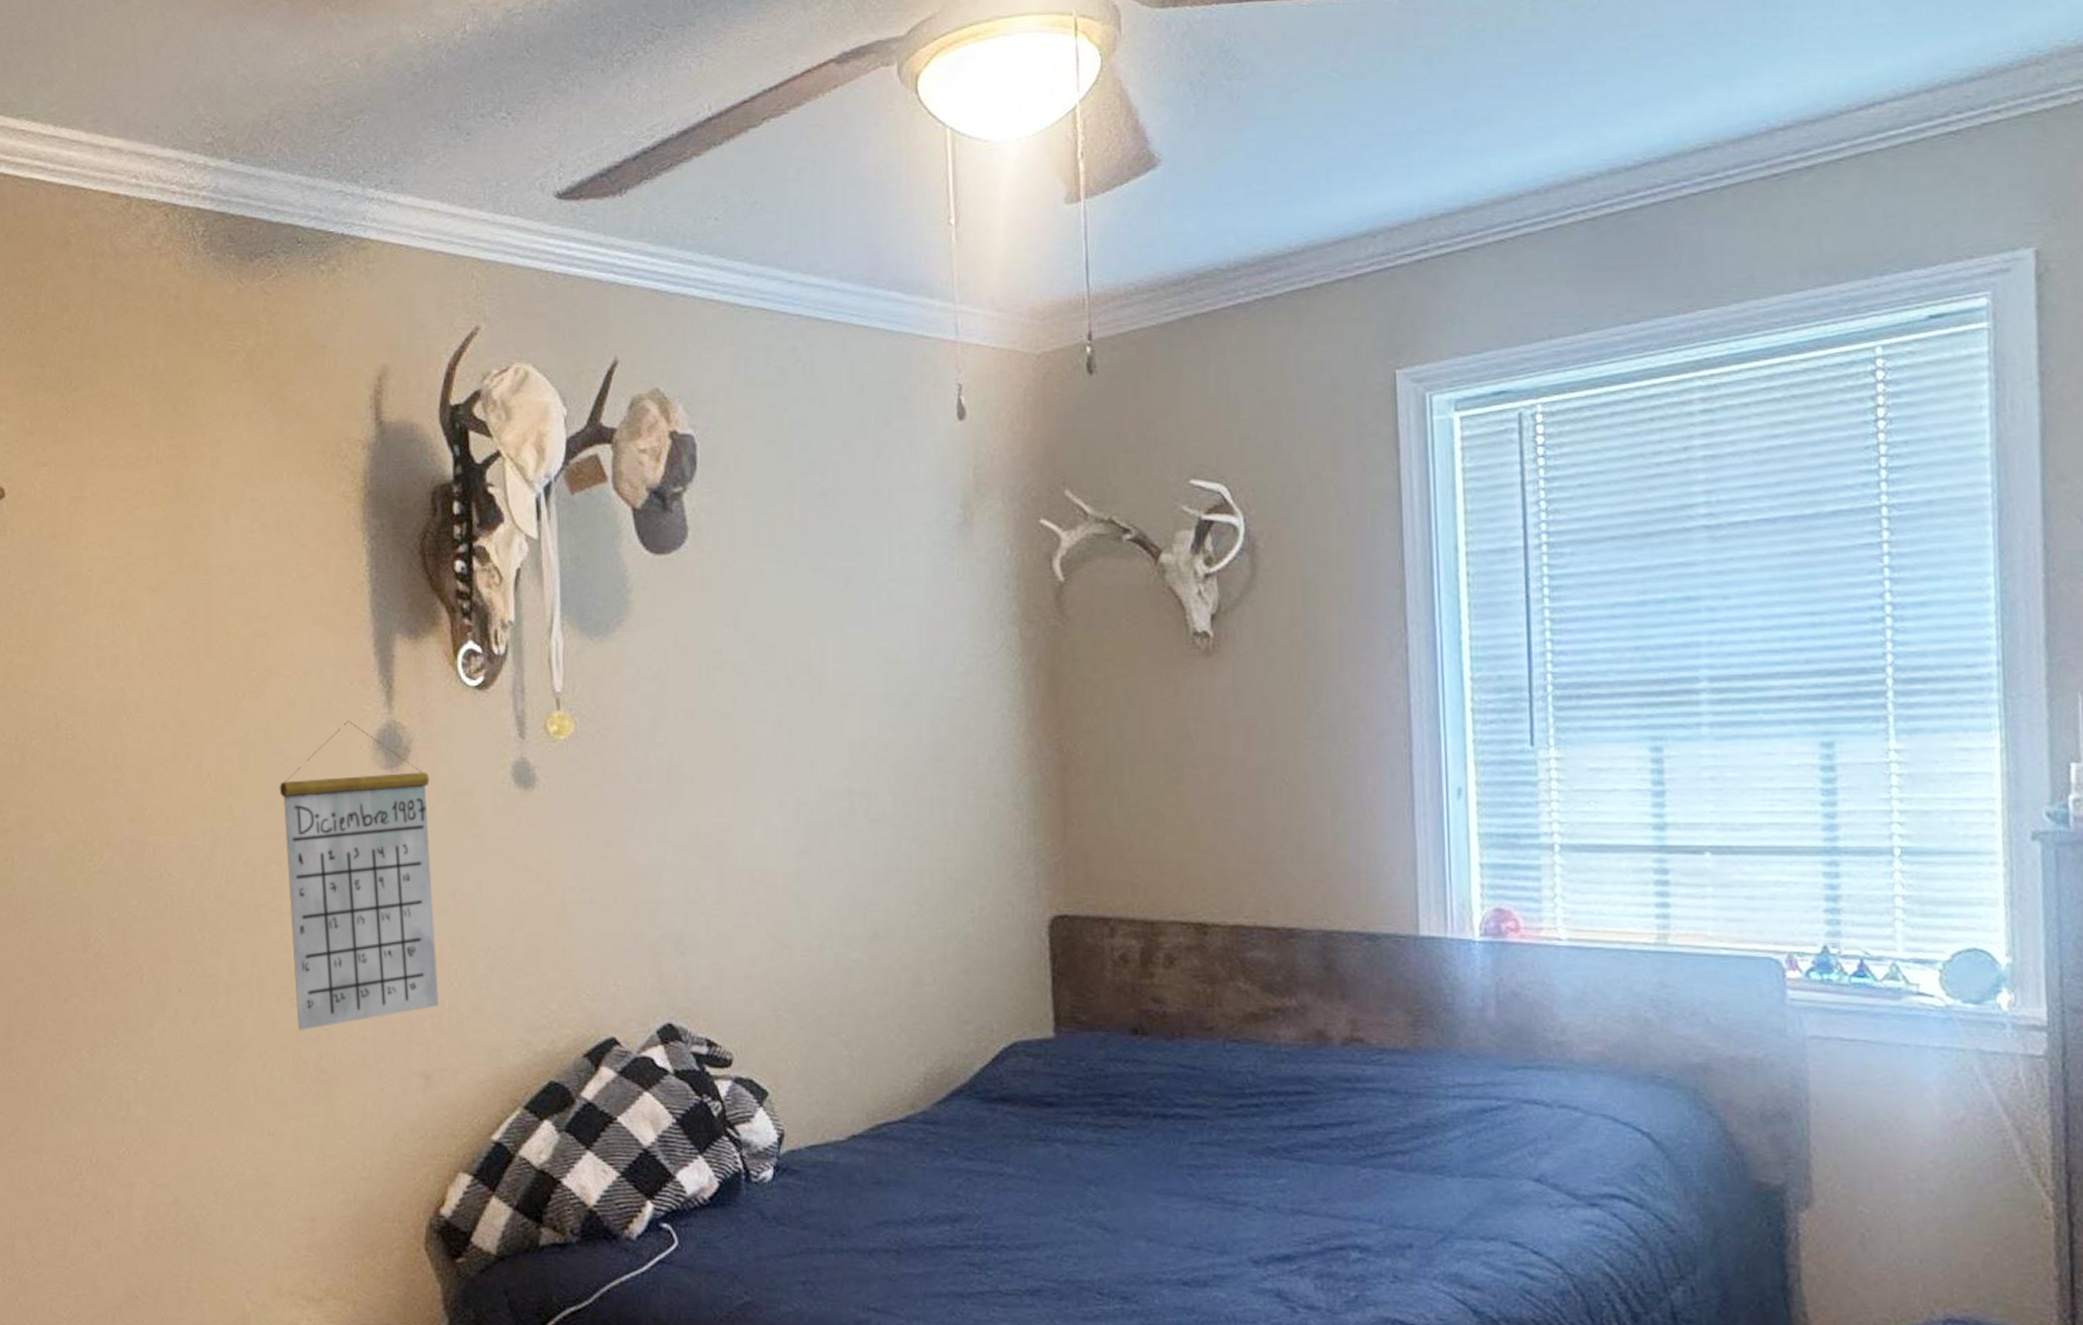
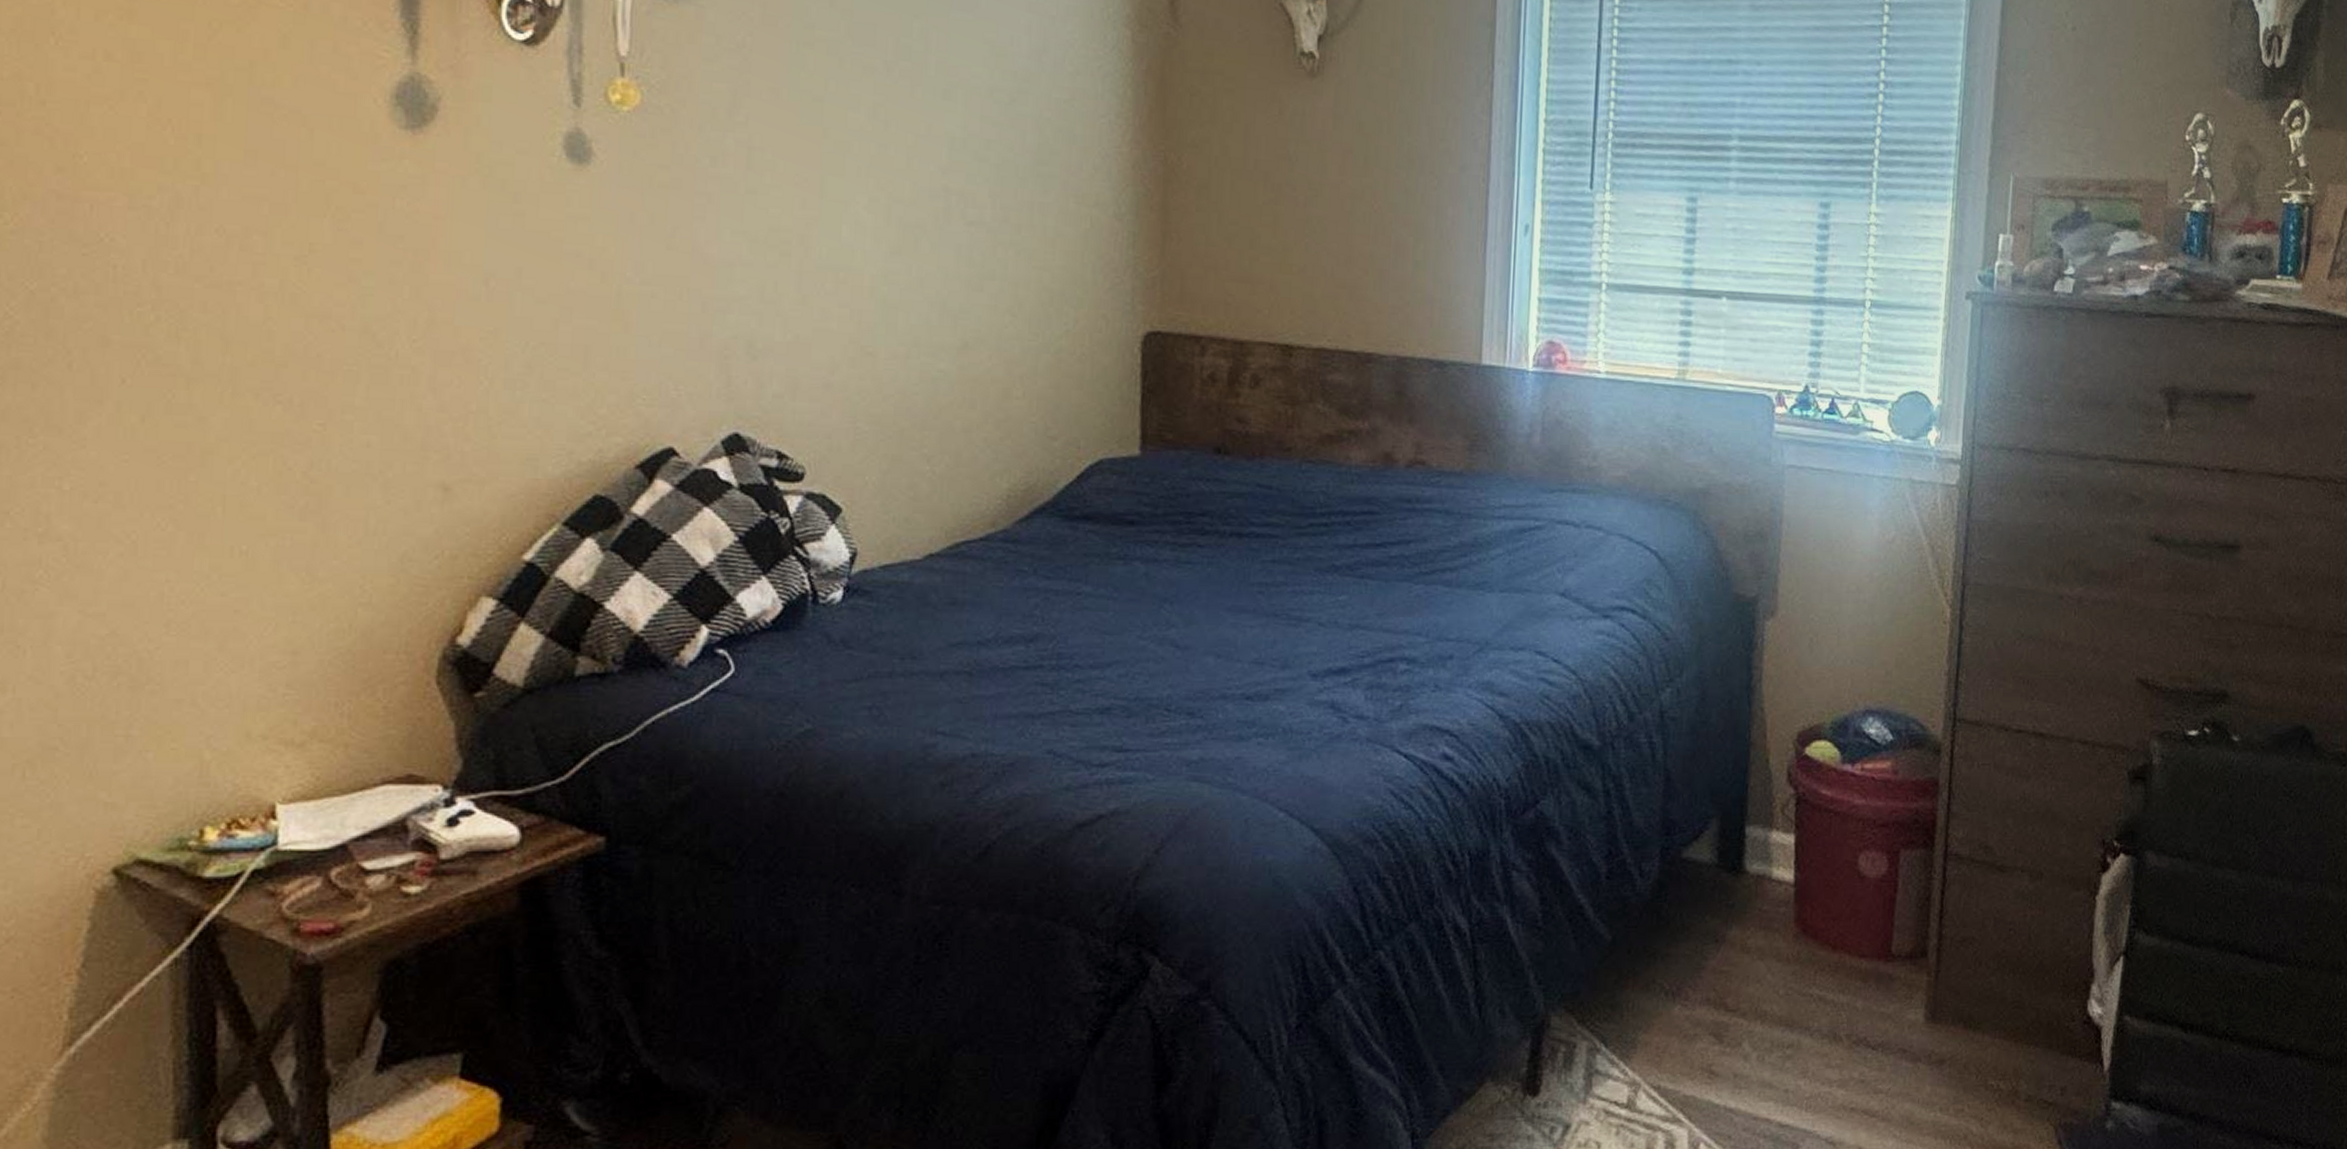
calendar: present [279,720,440,1030] -> none [265,68,464,433]

